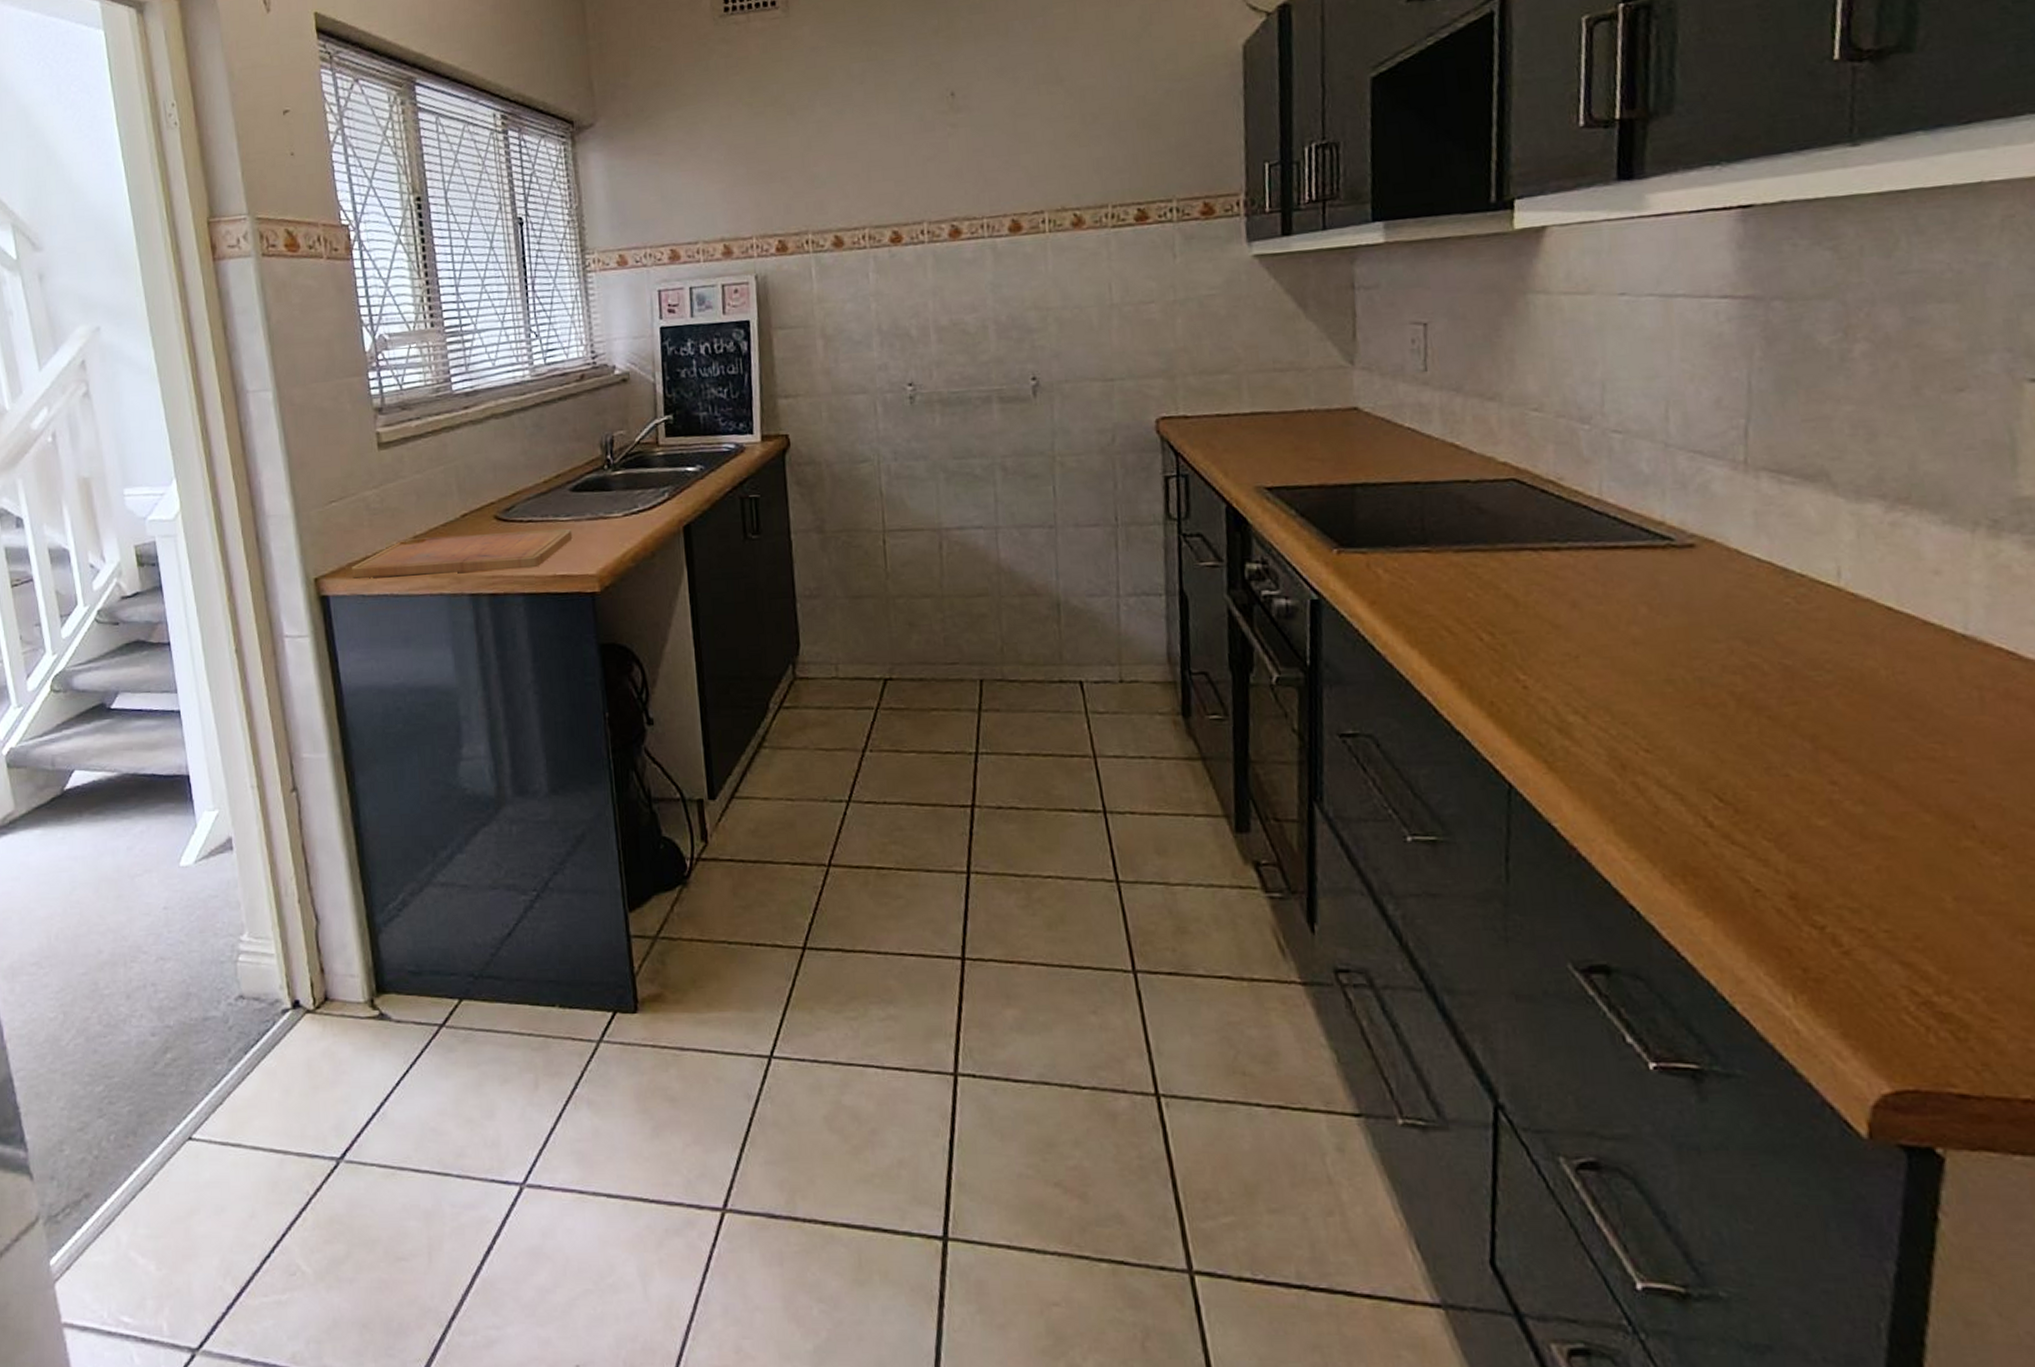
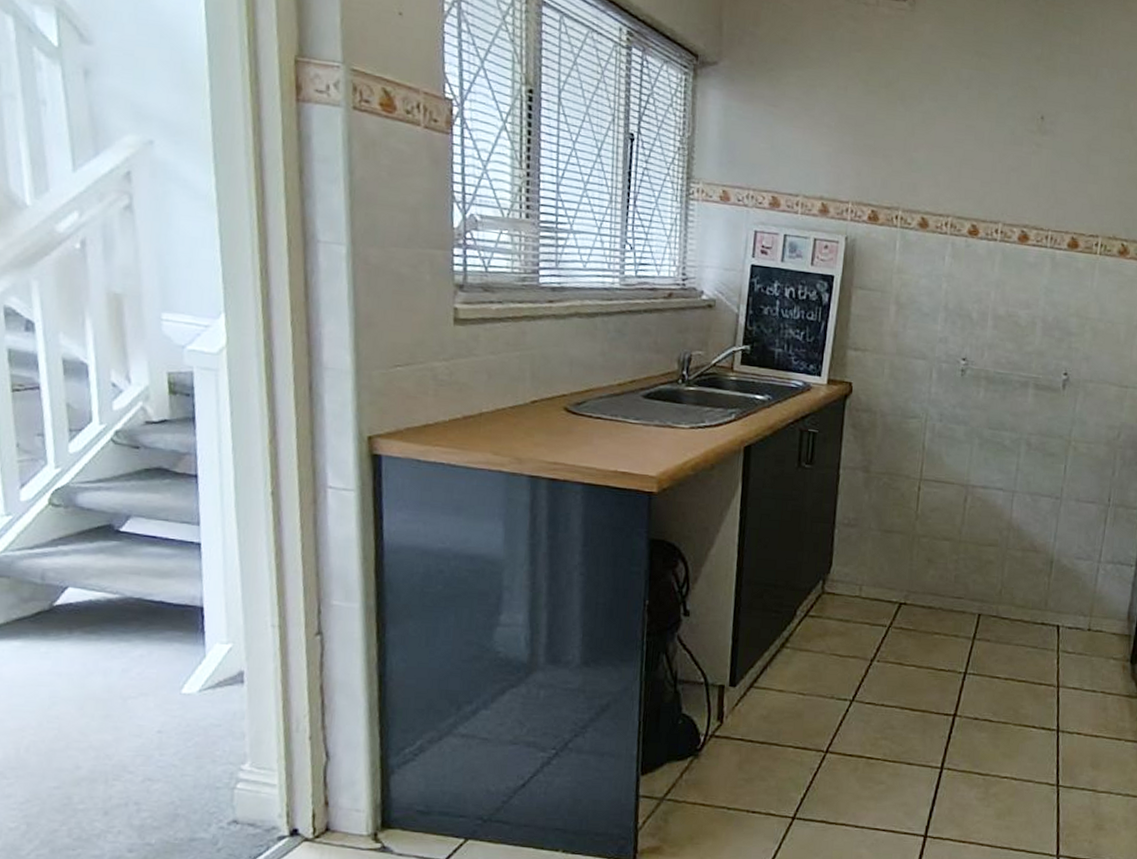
cutting board: present [352,528,573,579] -> none [409,414,639,462]

